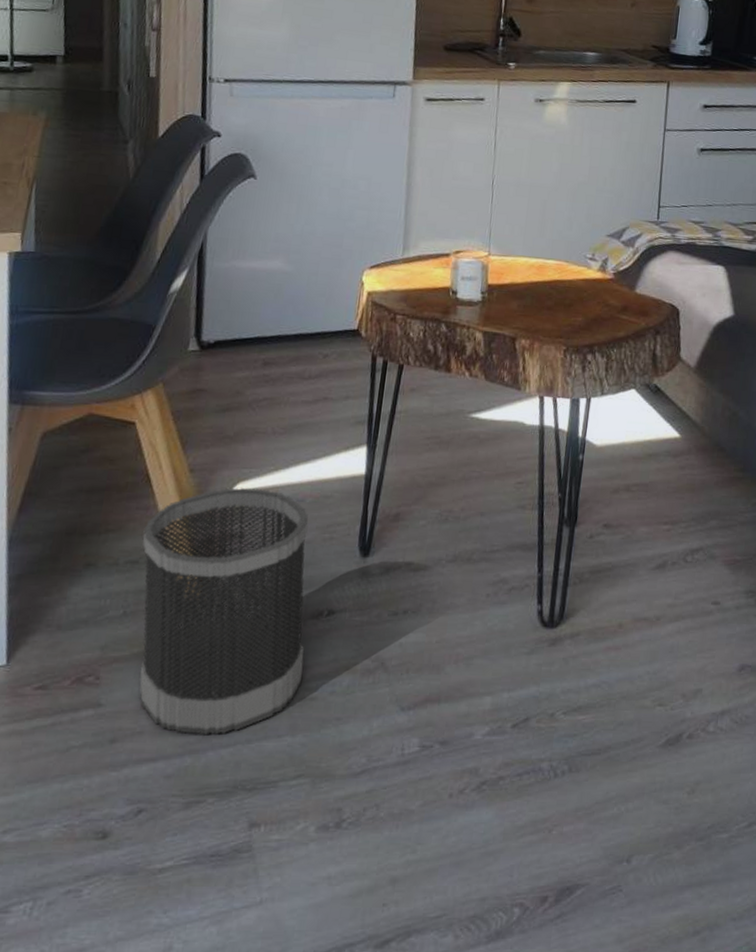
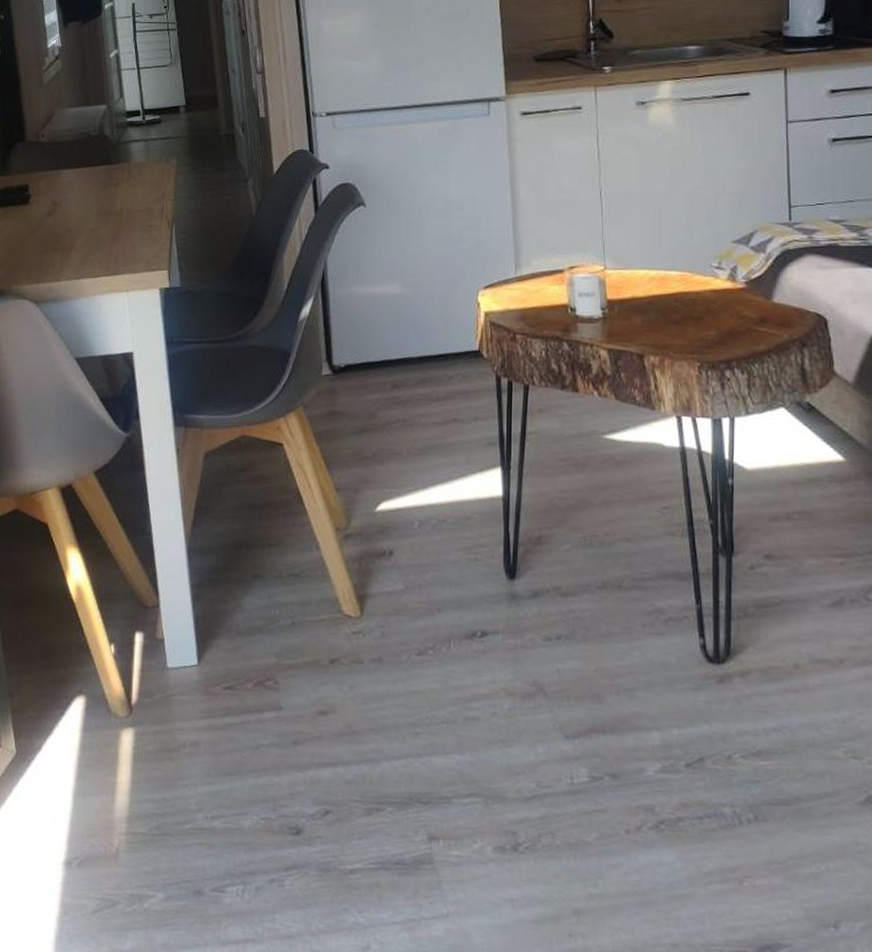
wastebasket: present [139,488,309,736] -> none [301,507,464,747]

